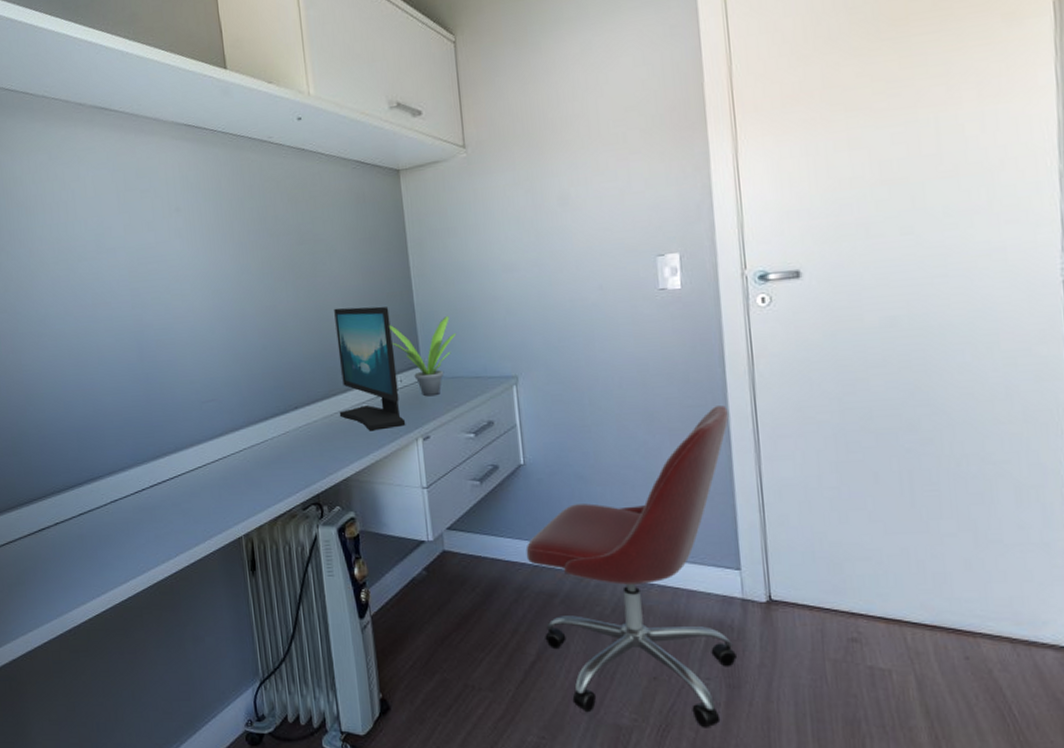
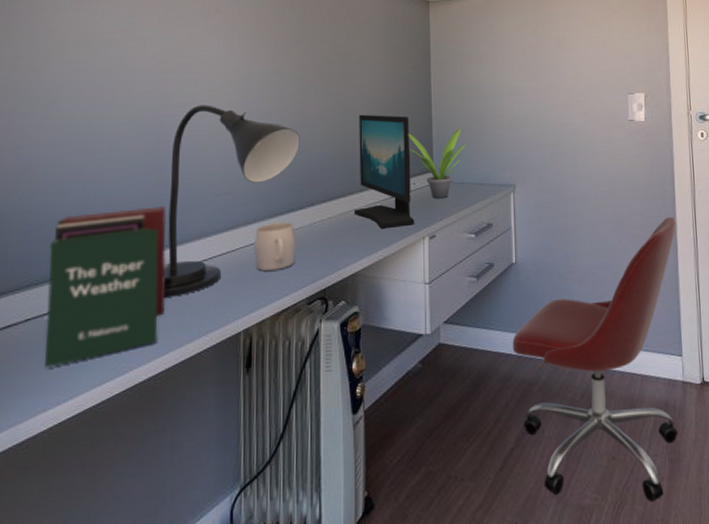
books: none [63,416,170,566] -> present [45,206,167,367]
desk lamp: none [154,311,277,503] -> present [163,105,300,298]
mug: none [243,427,286,477] -> present [254,222,296,271]

